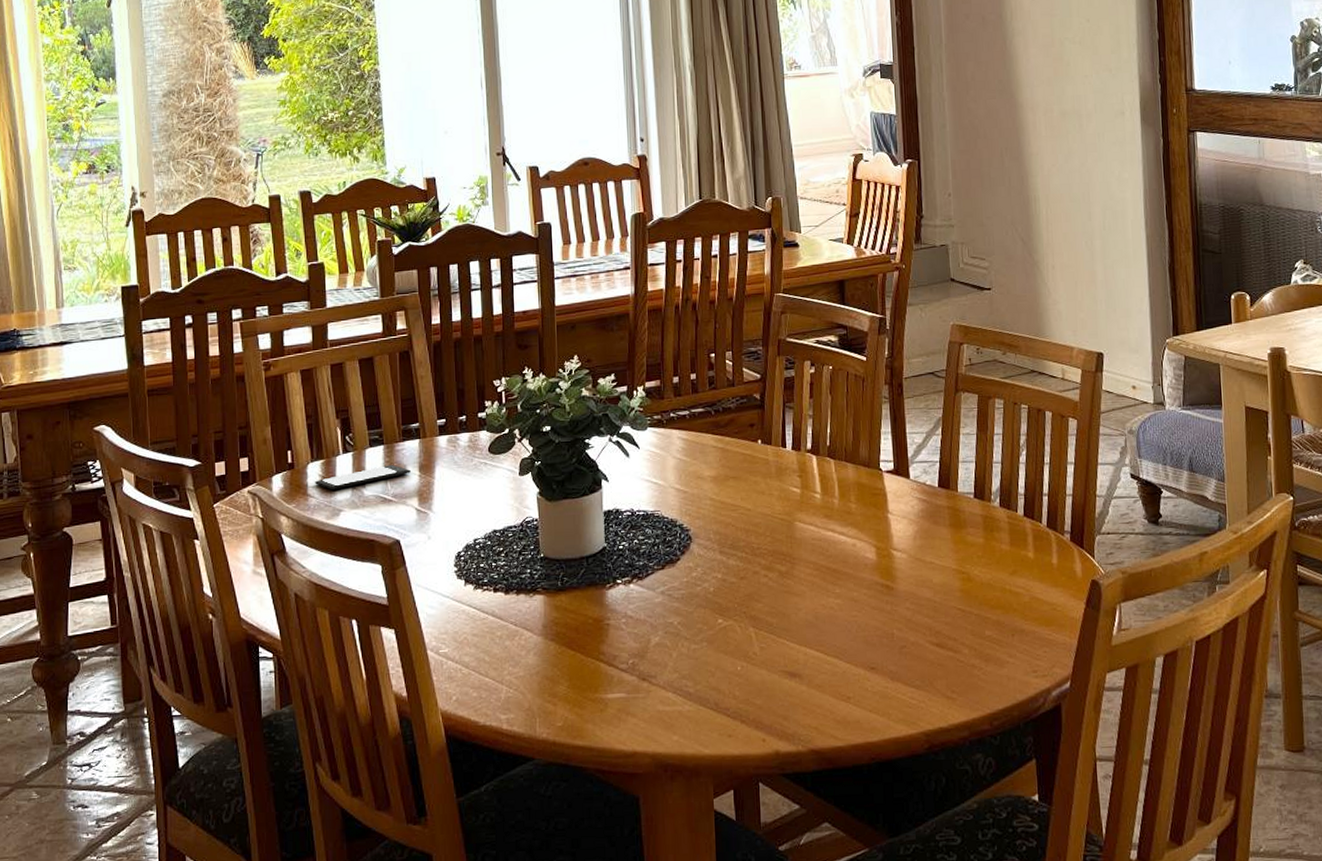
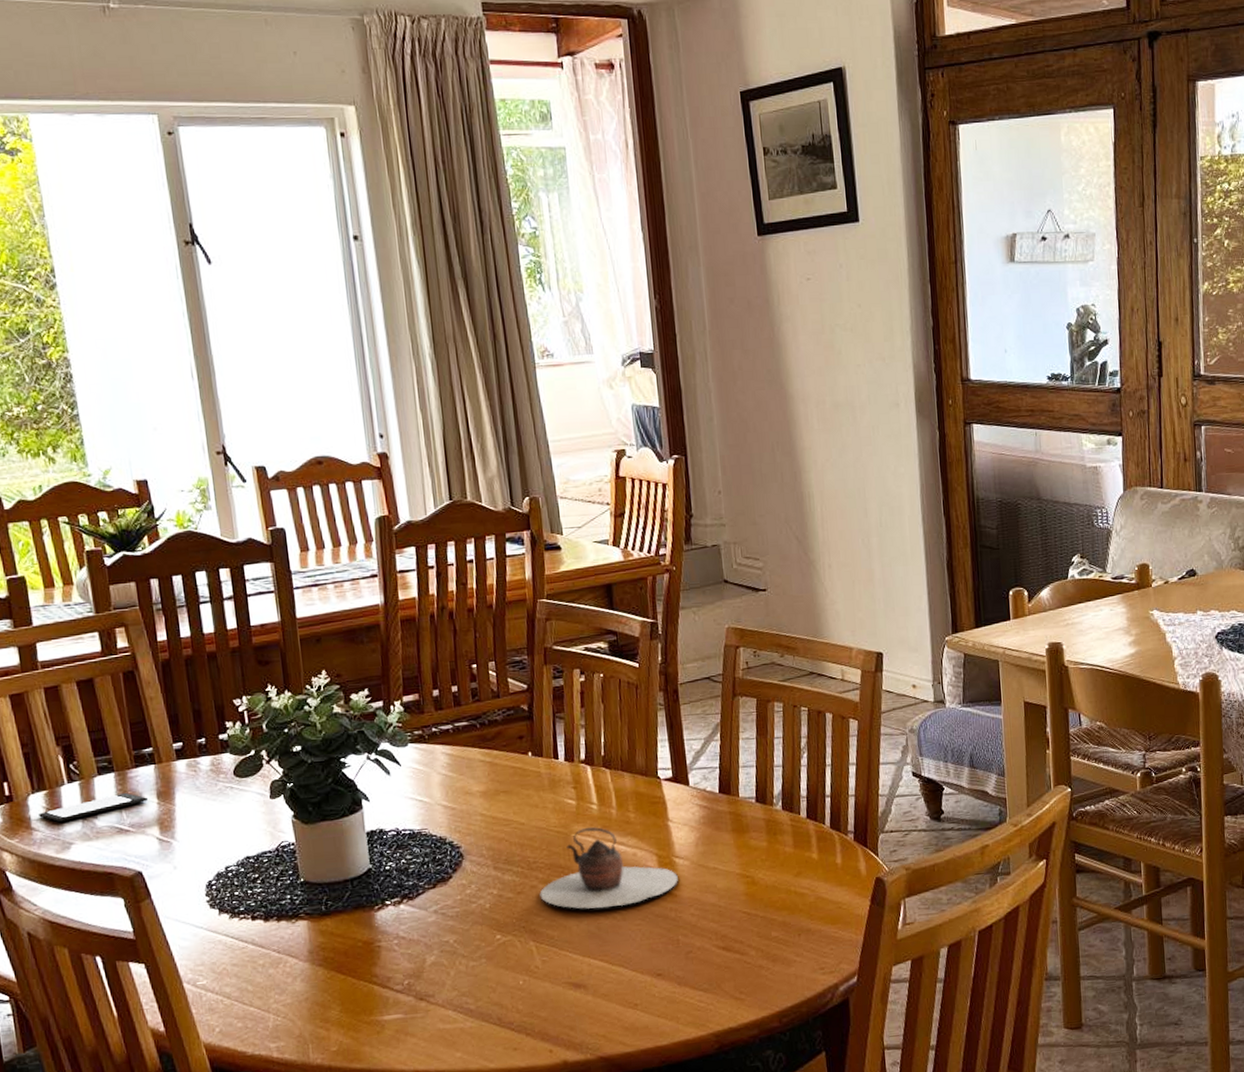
teapot: none [761,515,895,598] -> present [540,826,678,909]

